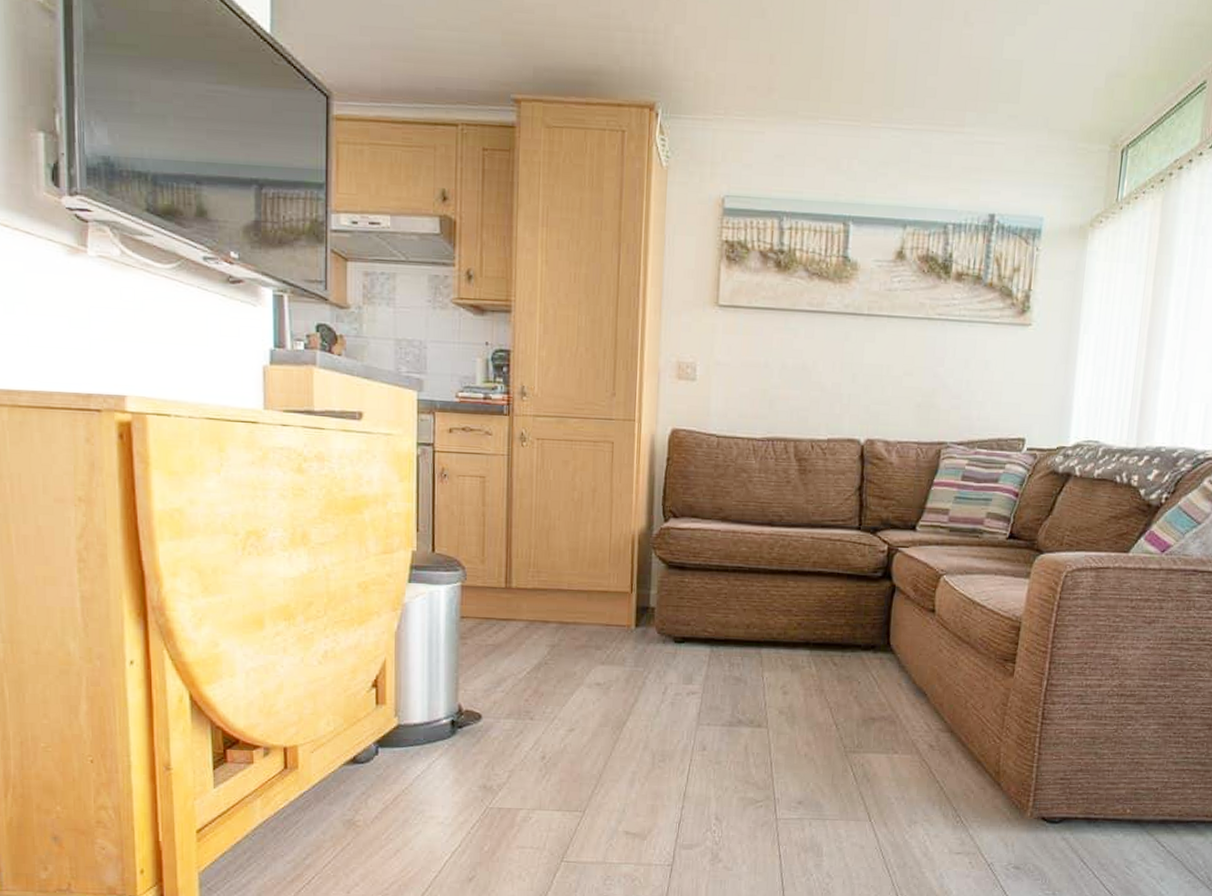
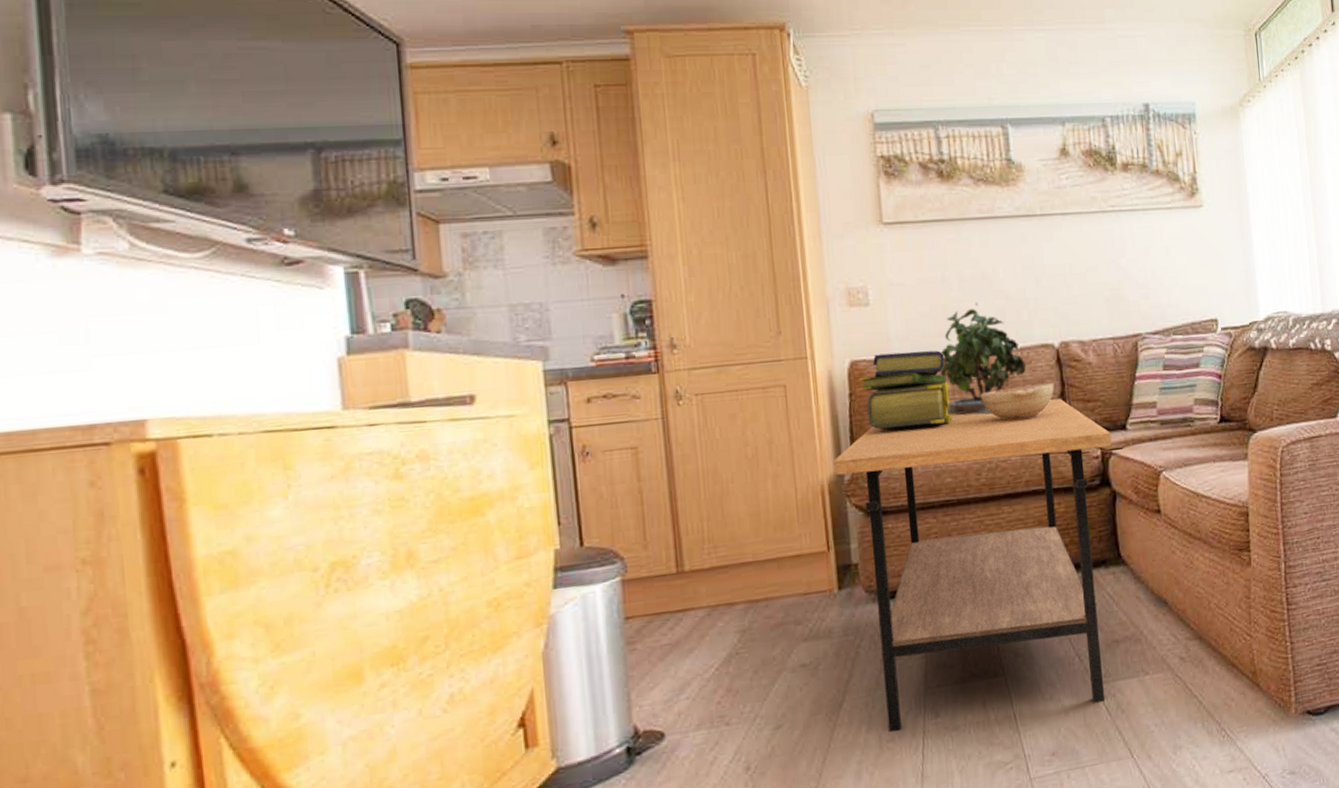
coffee table: none [644,489,900,768] -> present [832,398,1112,733]
stack of books: none [677,426,757,499] -> present [859,350,953,430]
potted plant: none [750,390,831,496] -> present [940,302,1027,415]
decorative bowl: none [783,475,855,506] -> present [979,383,1055,421]

